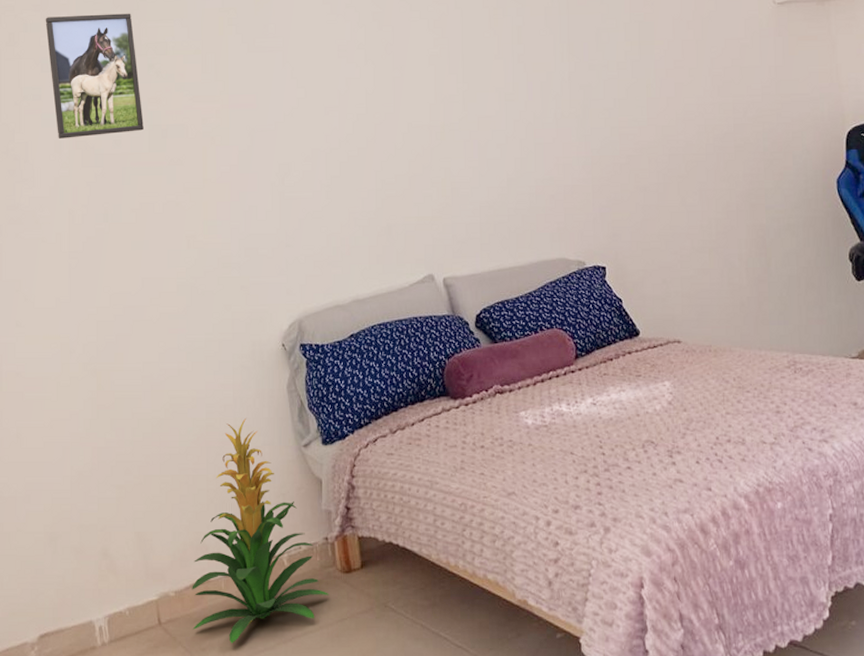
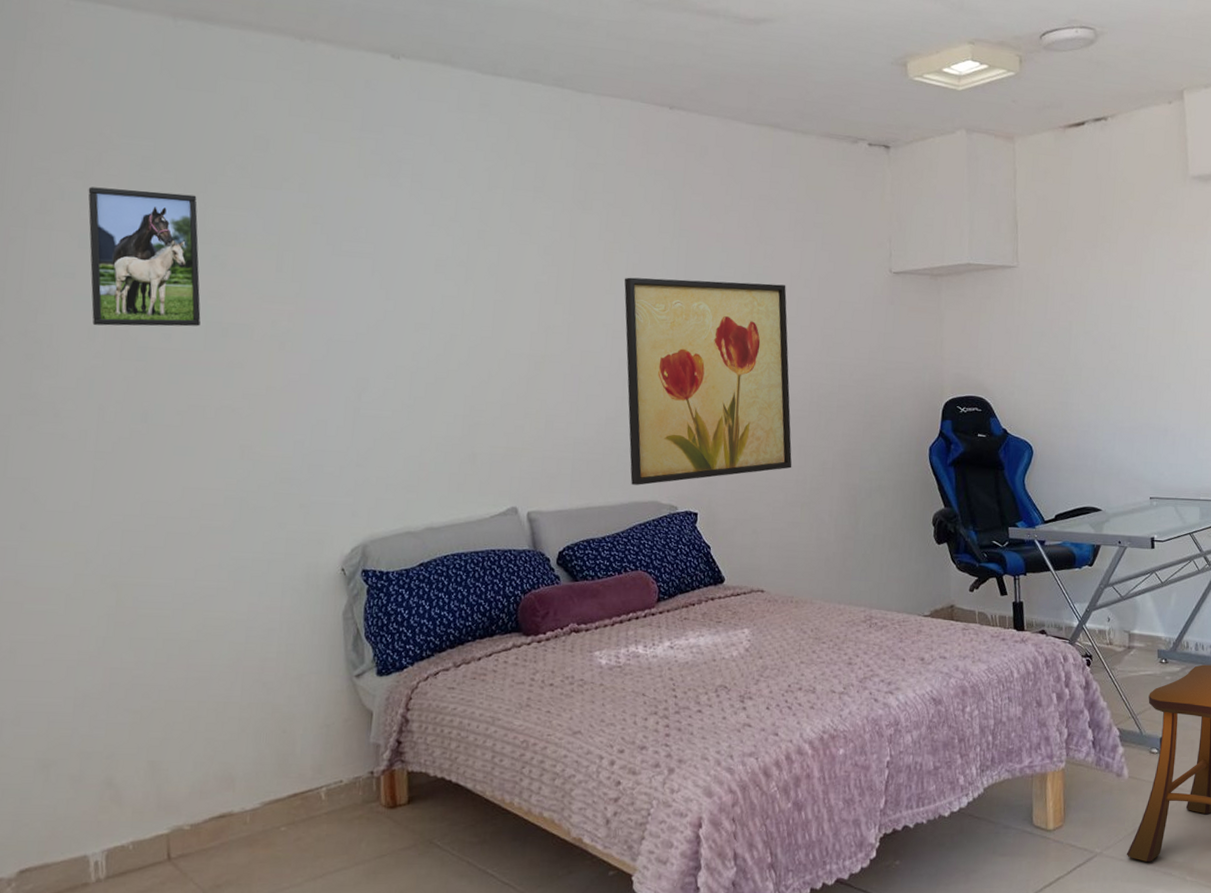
indoor plant: present [192,417,329,643] -> none [207,643,370,880]
wall art: none [510,29,695,244] -> present [624,277,792,485]

